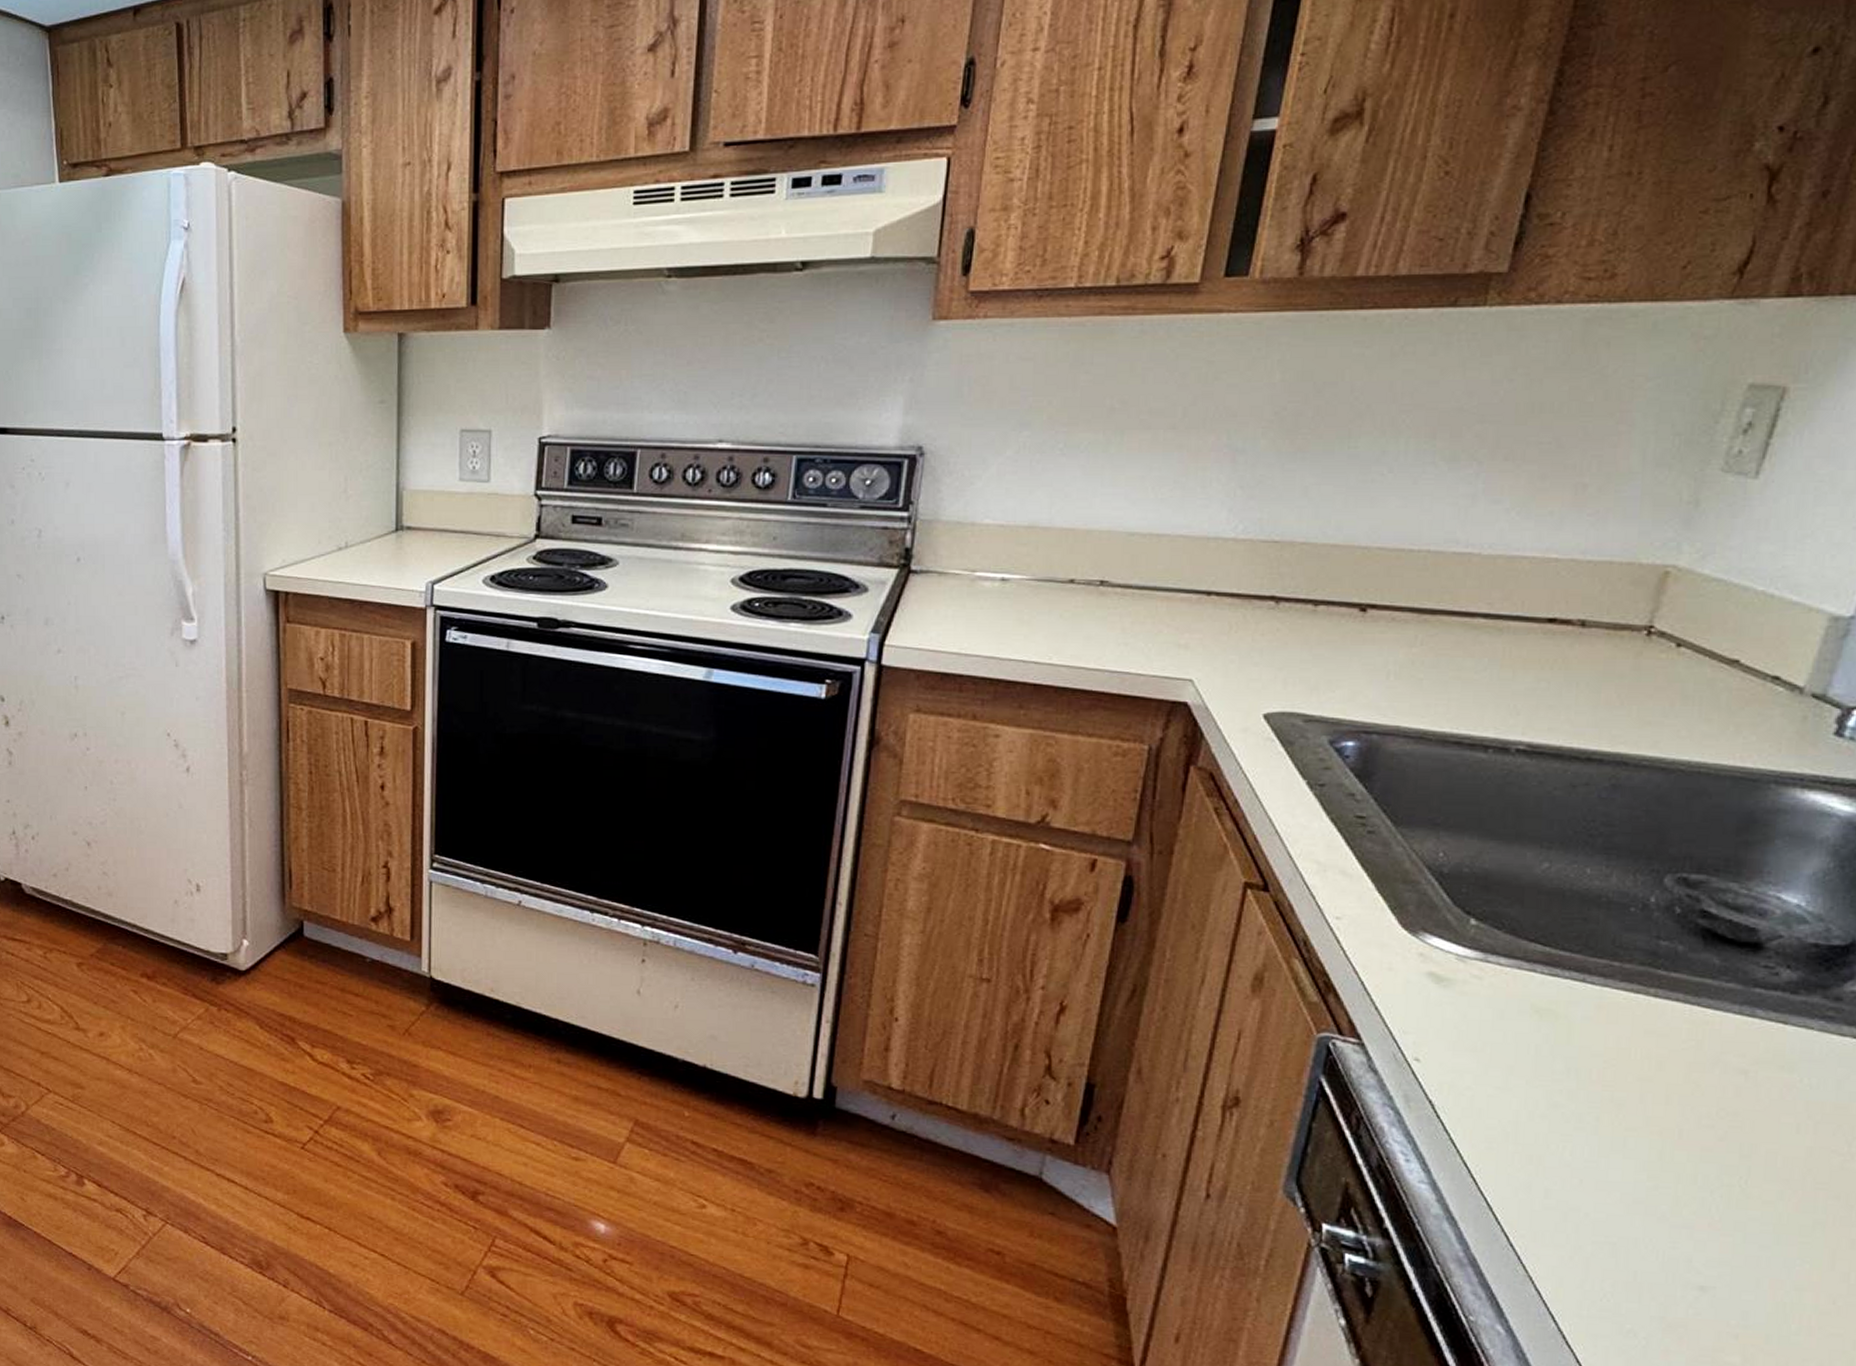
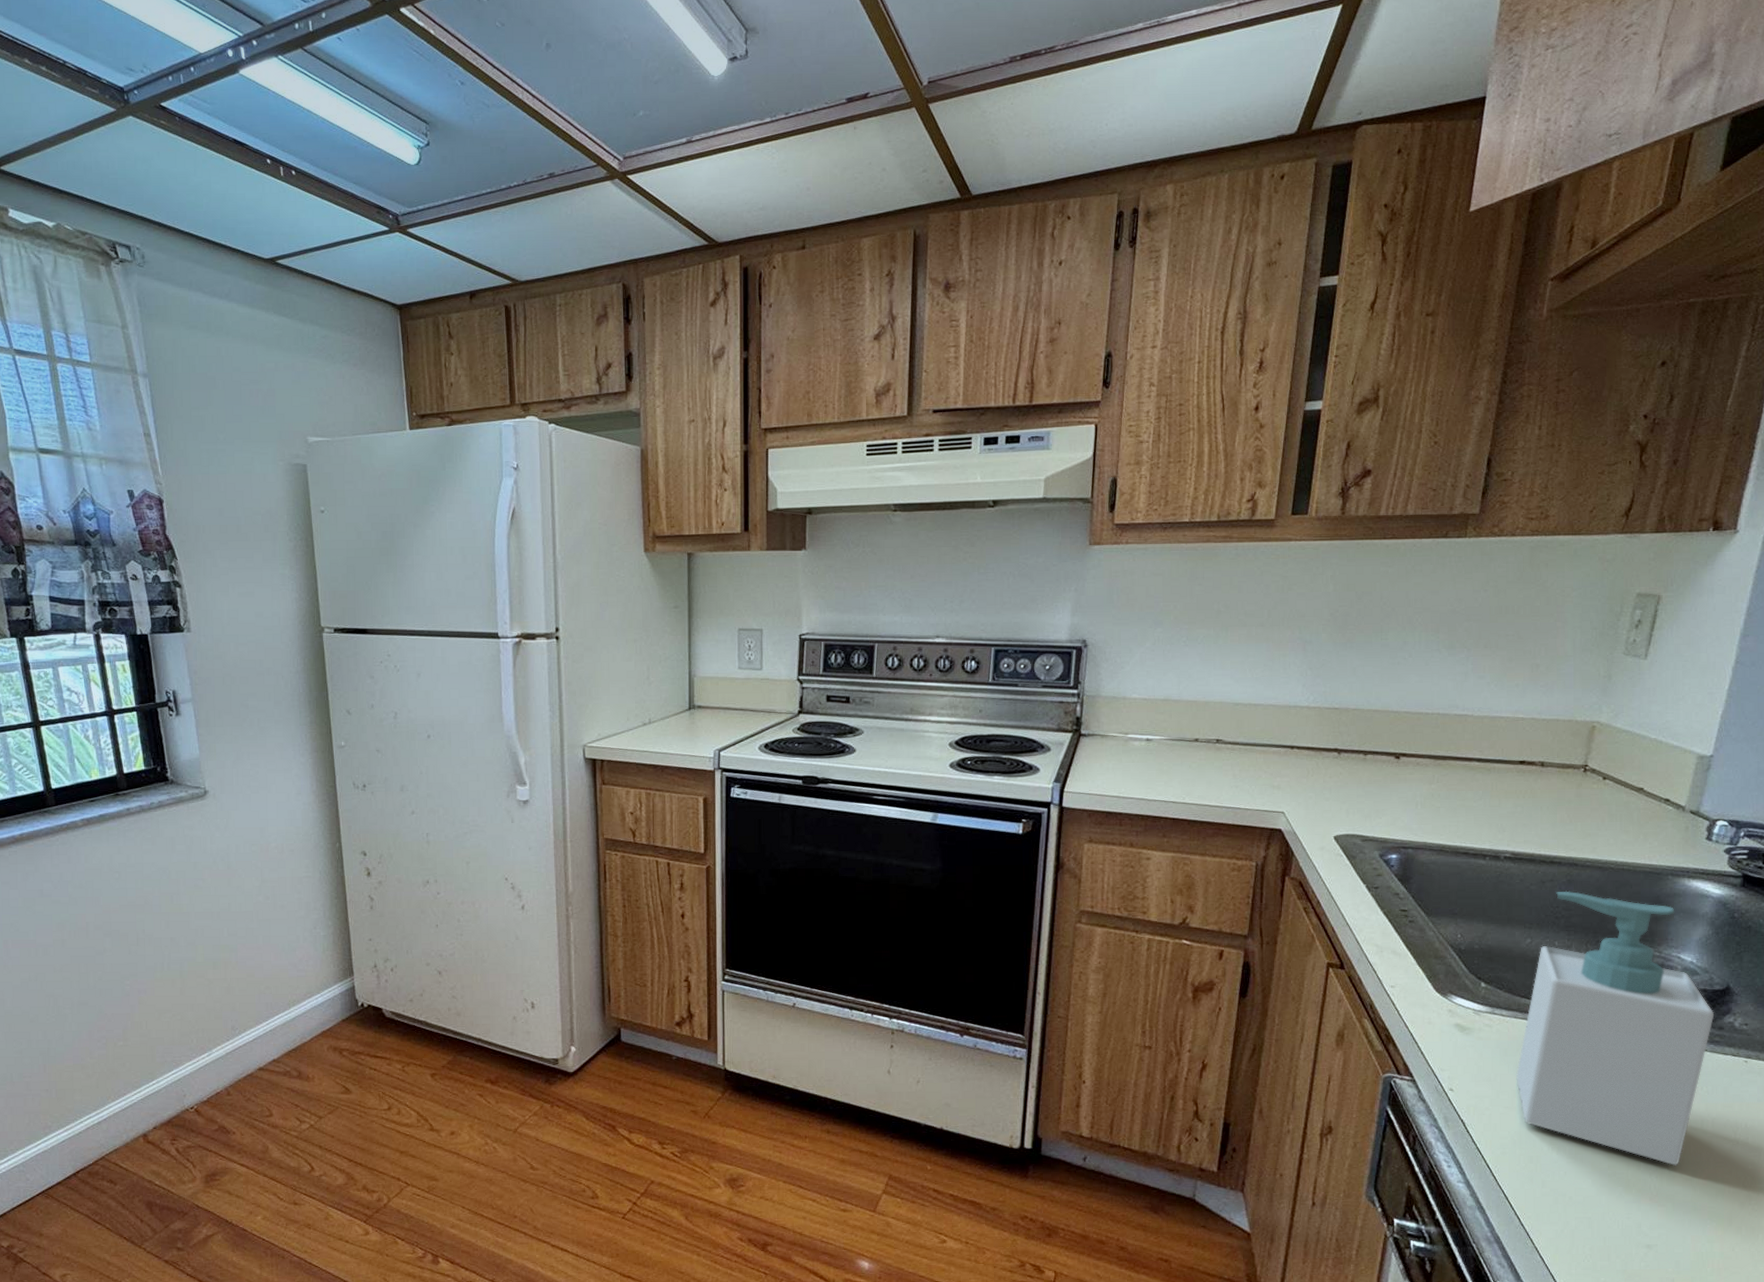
soap bottle: none [1515,799,1829,1183] -> present [1516,891,1715,1166]

